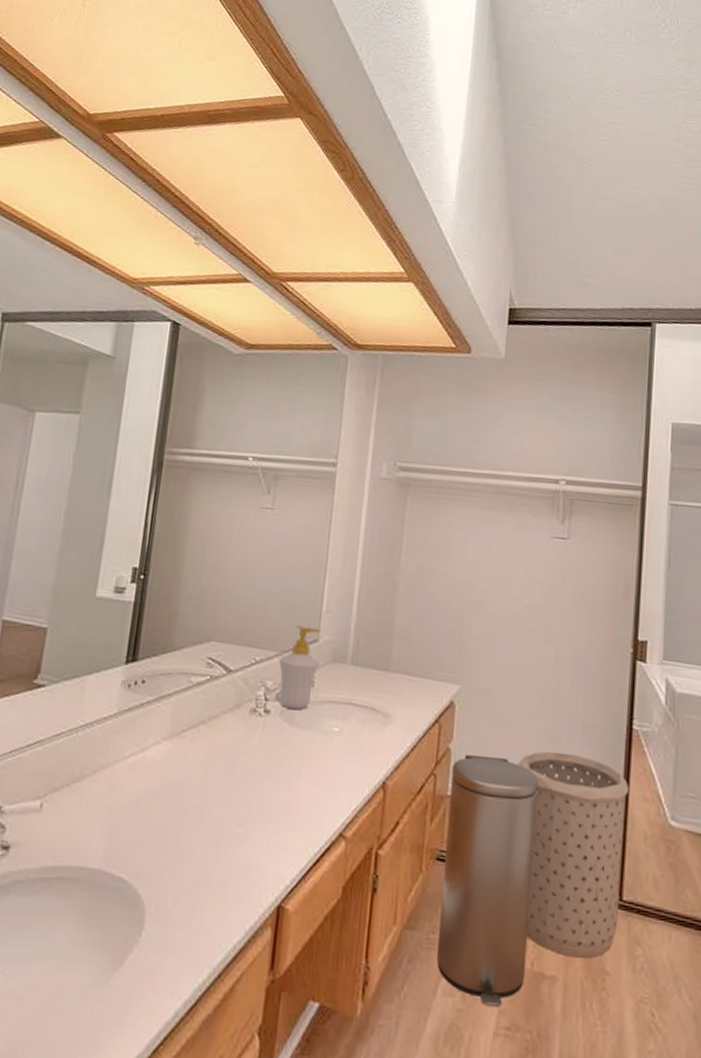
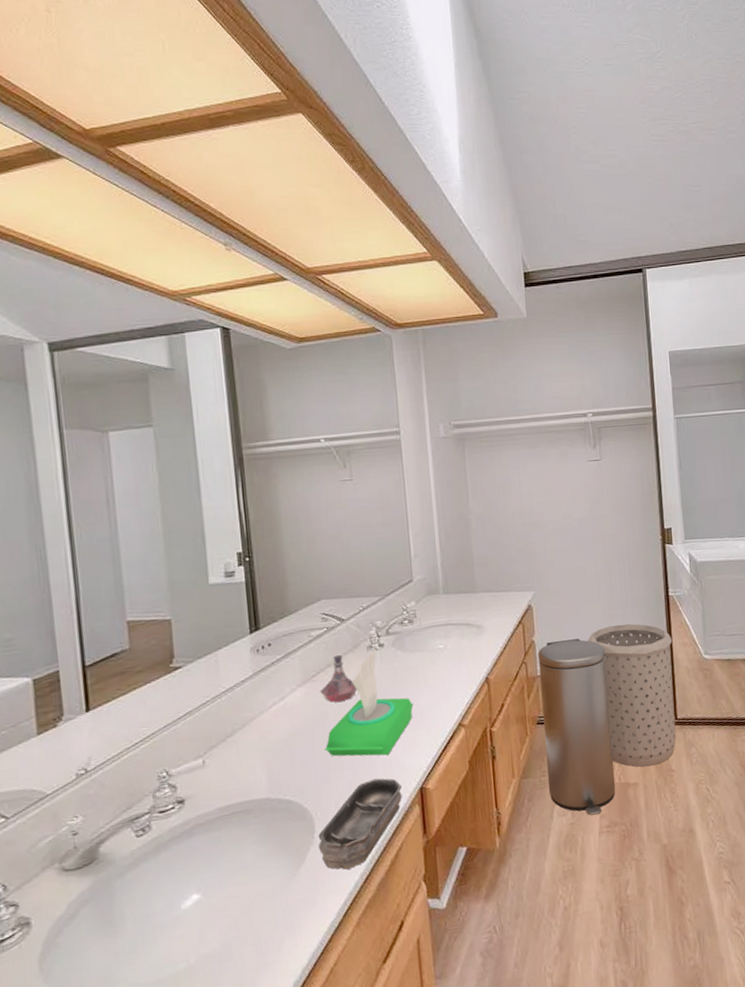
soap dish: none [143,878,256,990] -> present [318,778,402,870]
wet wipes pack: none [175,713,291,852] -> present [324,648,414,757]
perfume bottle: none [186,711,230,771] -> present [320,654,358,703]
soap bottle: present [278,624,322,710] -> none [382,570,418,639]

